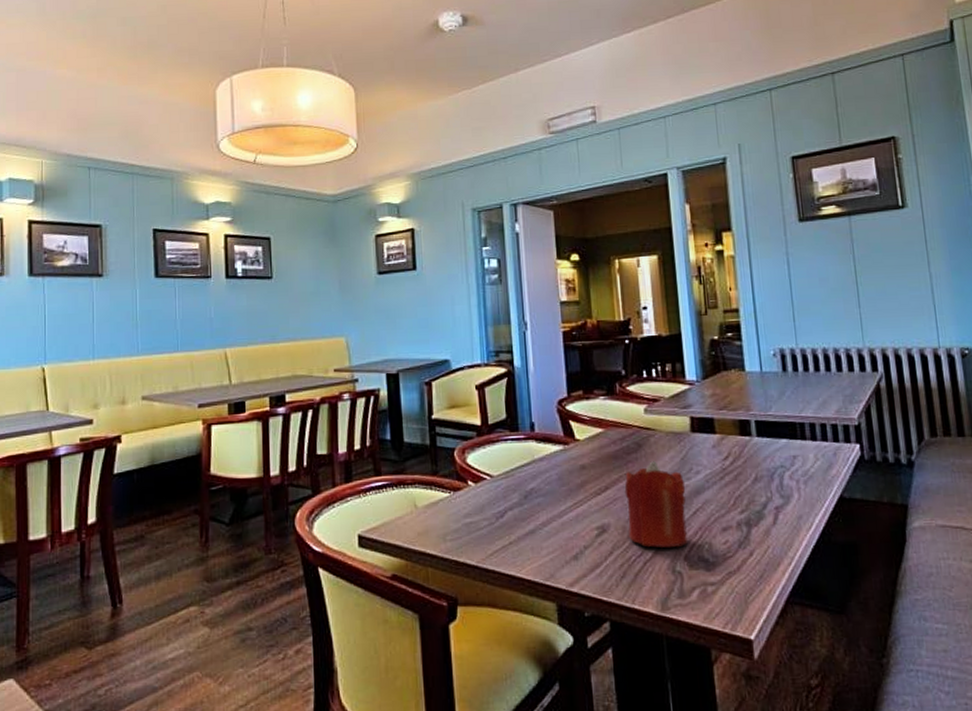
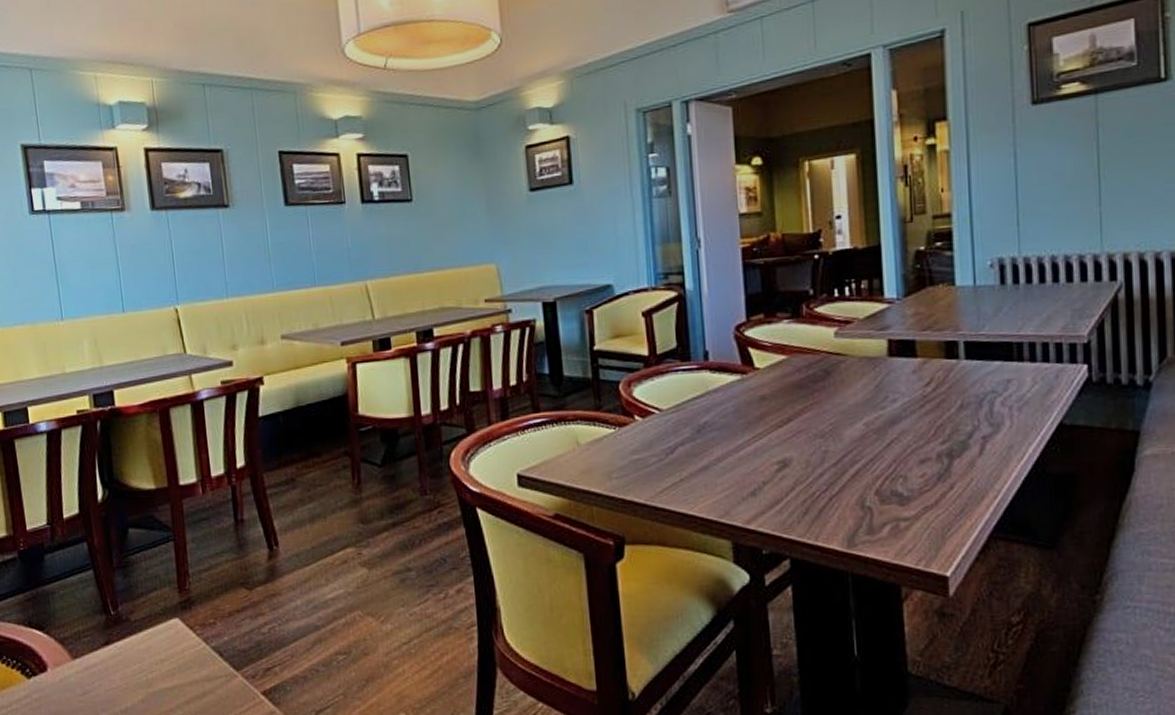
candle: present [624,461,688,548] -> none [809,389,880,483]

